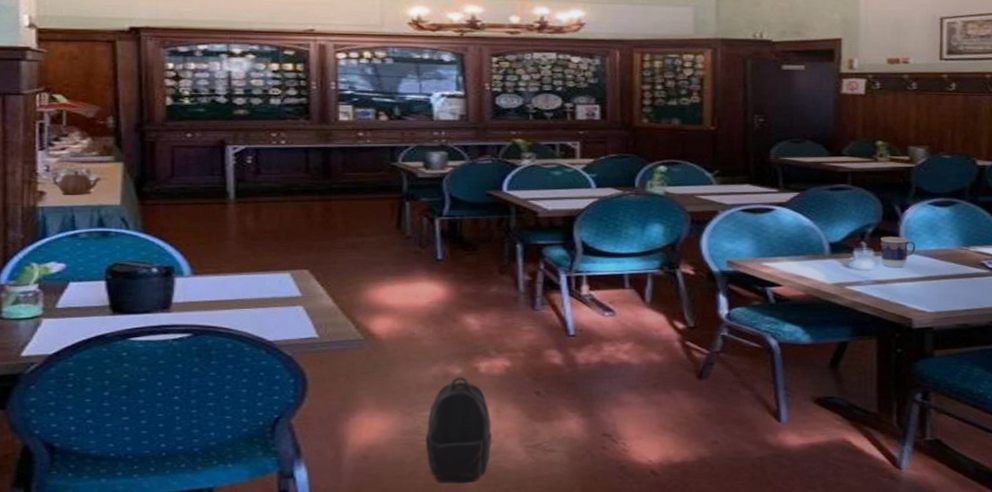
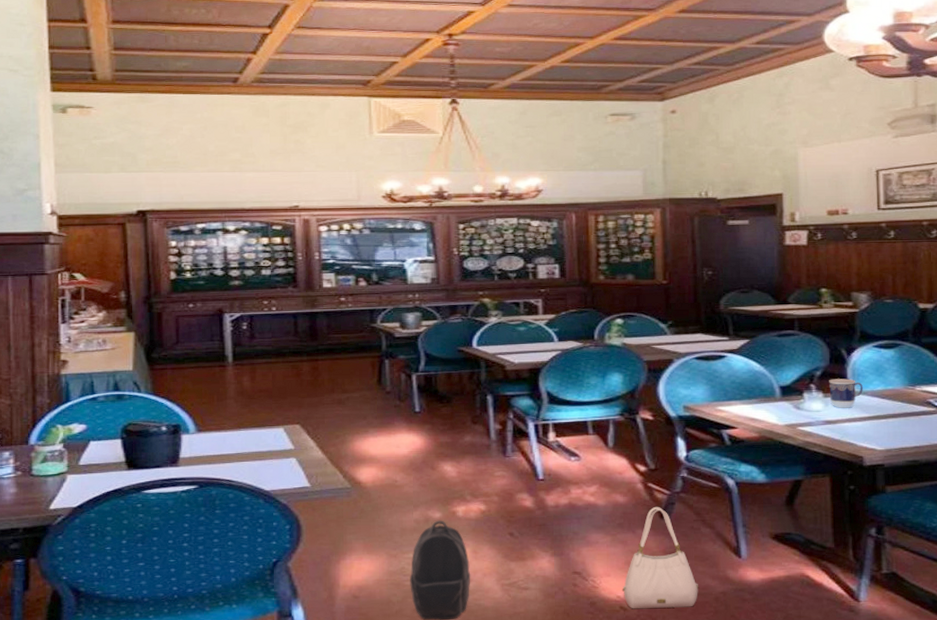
teapot: present [52,171,102,196] -> none [74,341,116,364]
handbag: none [653,366,736,474] -> present [622,506,699,609]

